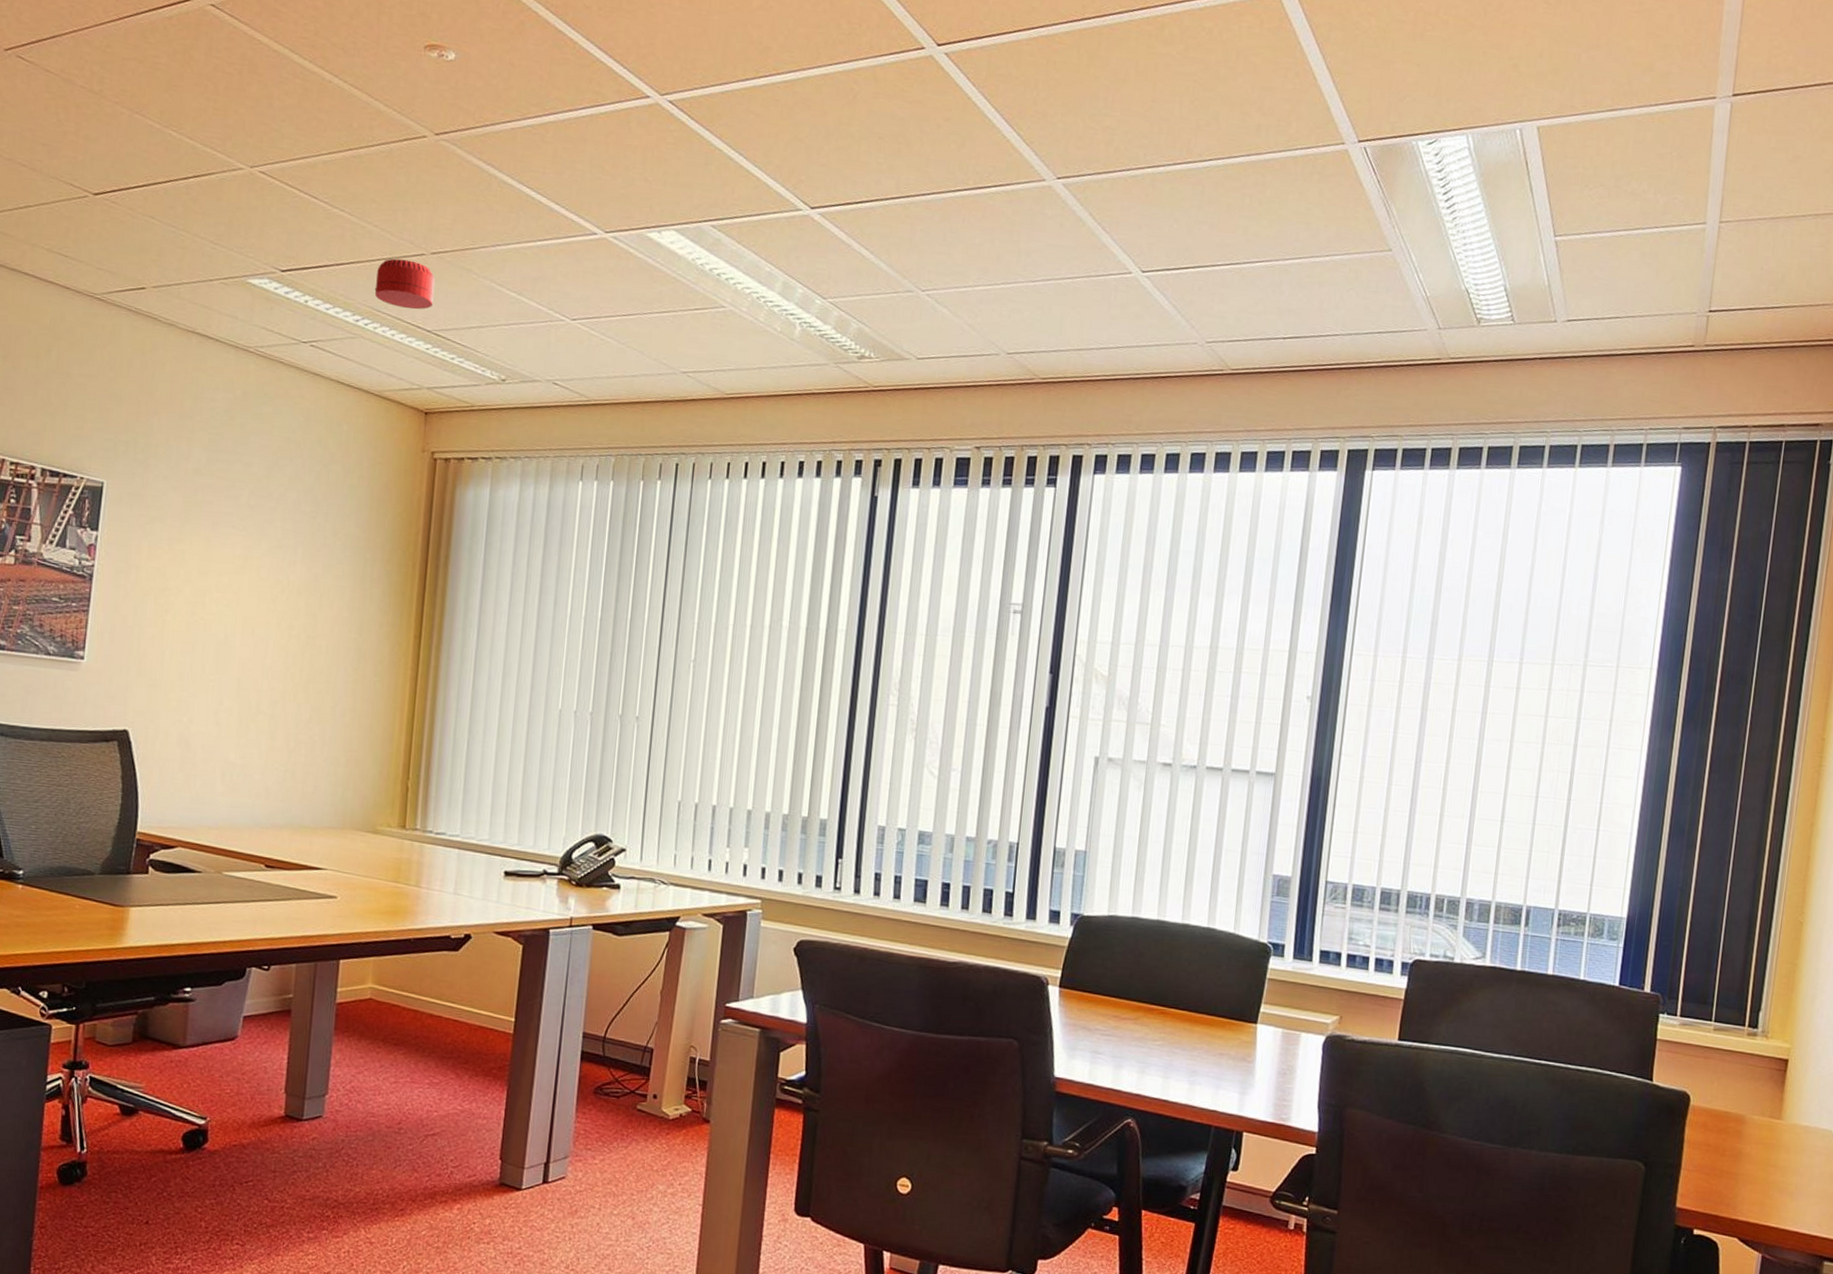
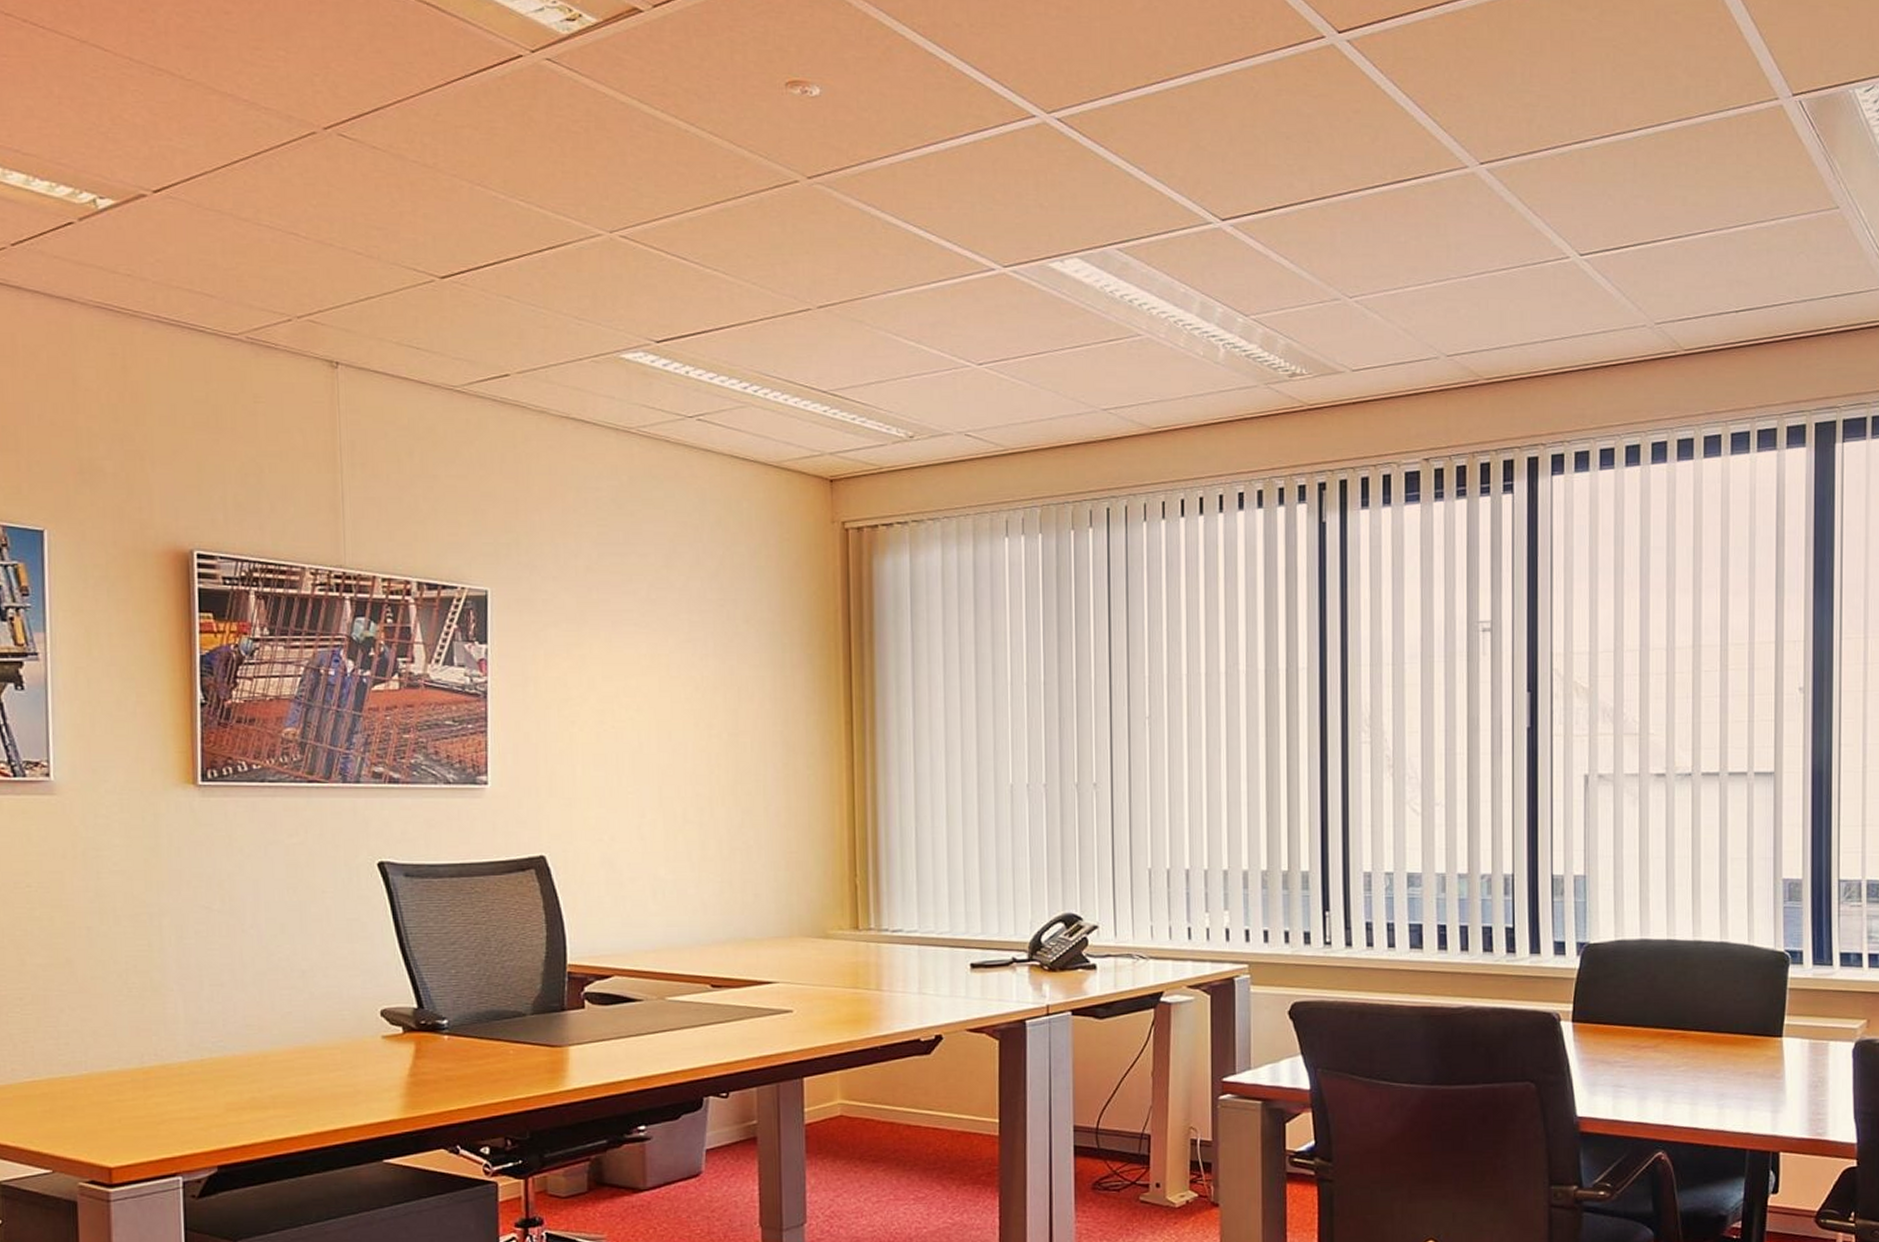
smoke detector: present [374,258,436,310] -> none [760,317,826,370]

